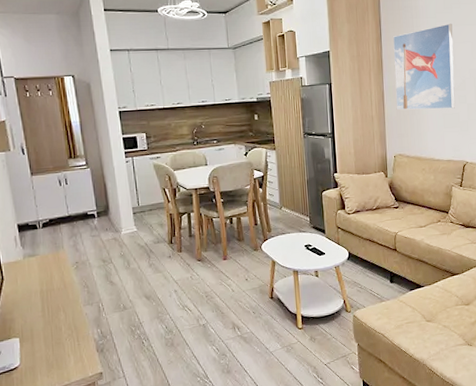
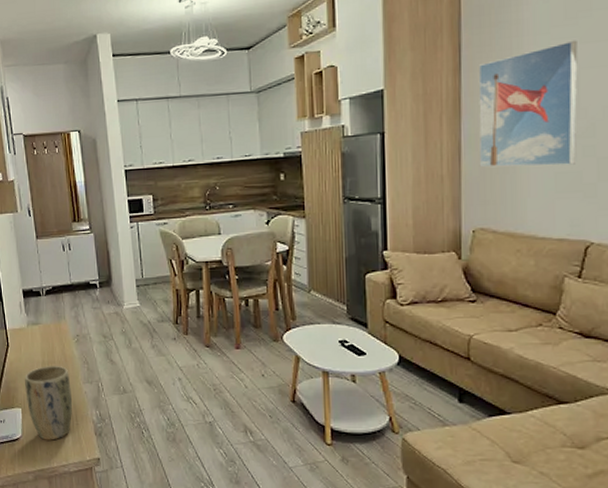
plant pot: none [22,292,74,365] -> present [25,366,73,441]

